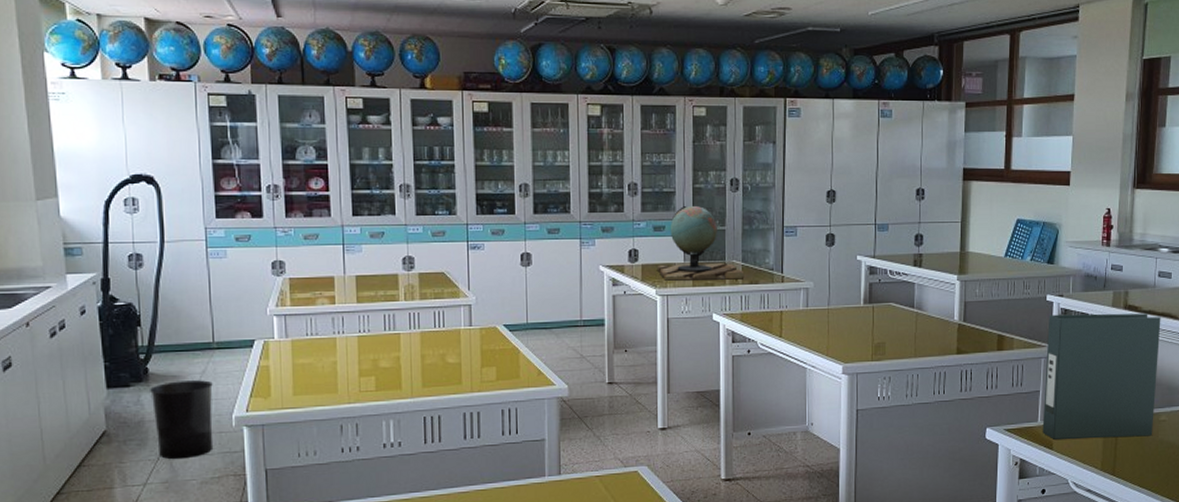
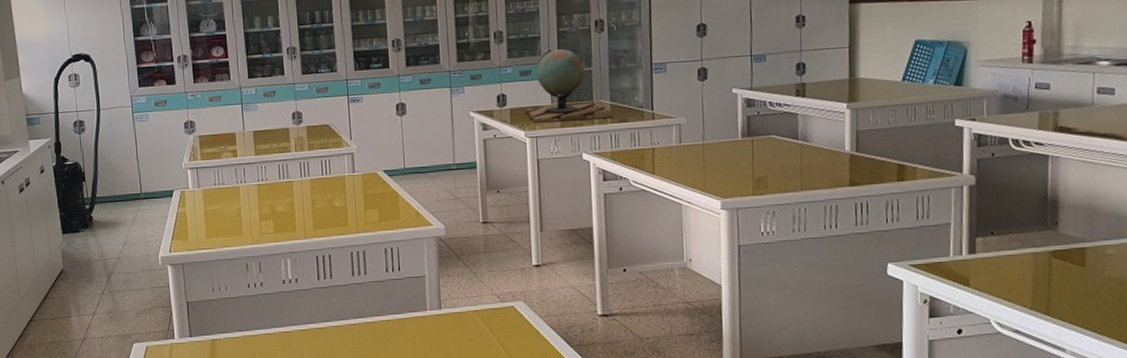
waste bin: present [150,380,214,459] -> none [94,226,145,293]
binder: present [1042,313,1161,439] -> none [955,135,1103,275]

